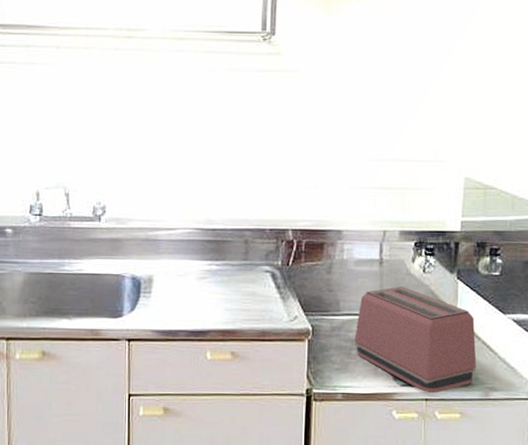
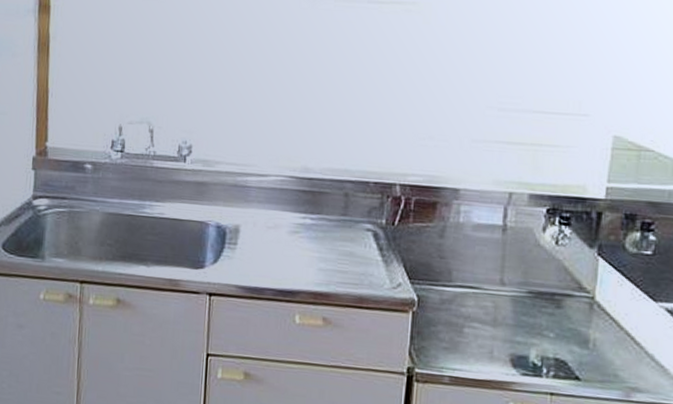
toaster: present [354,286,477,394] -> none [467,258,617,388]

